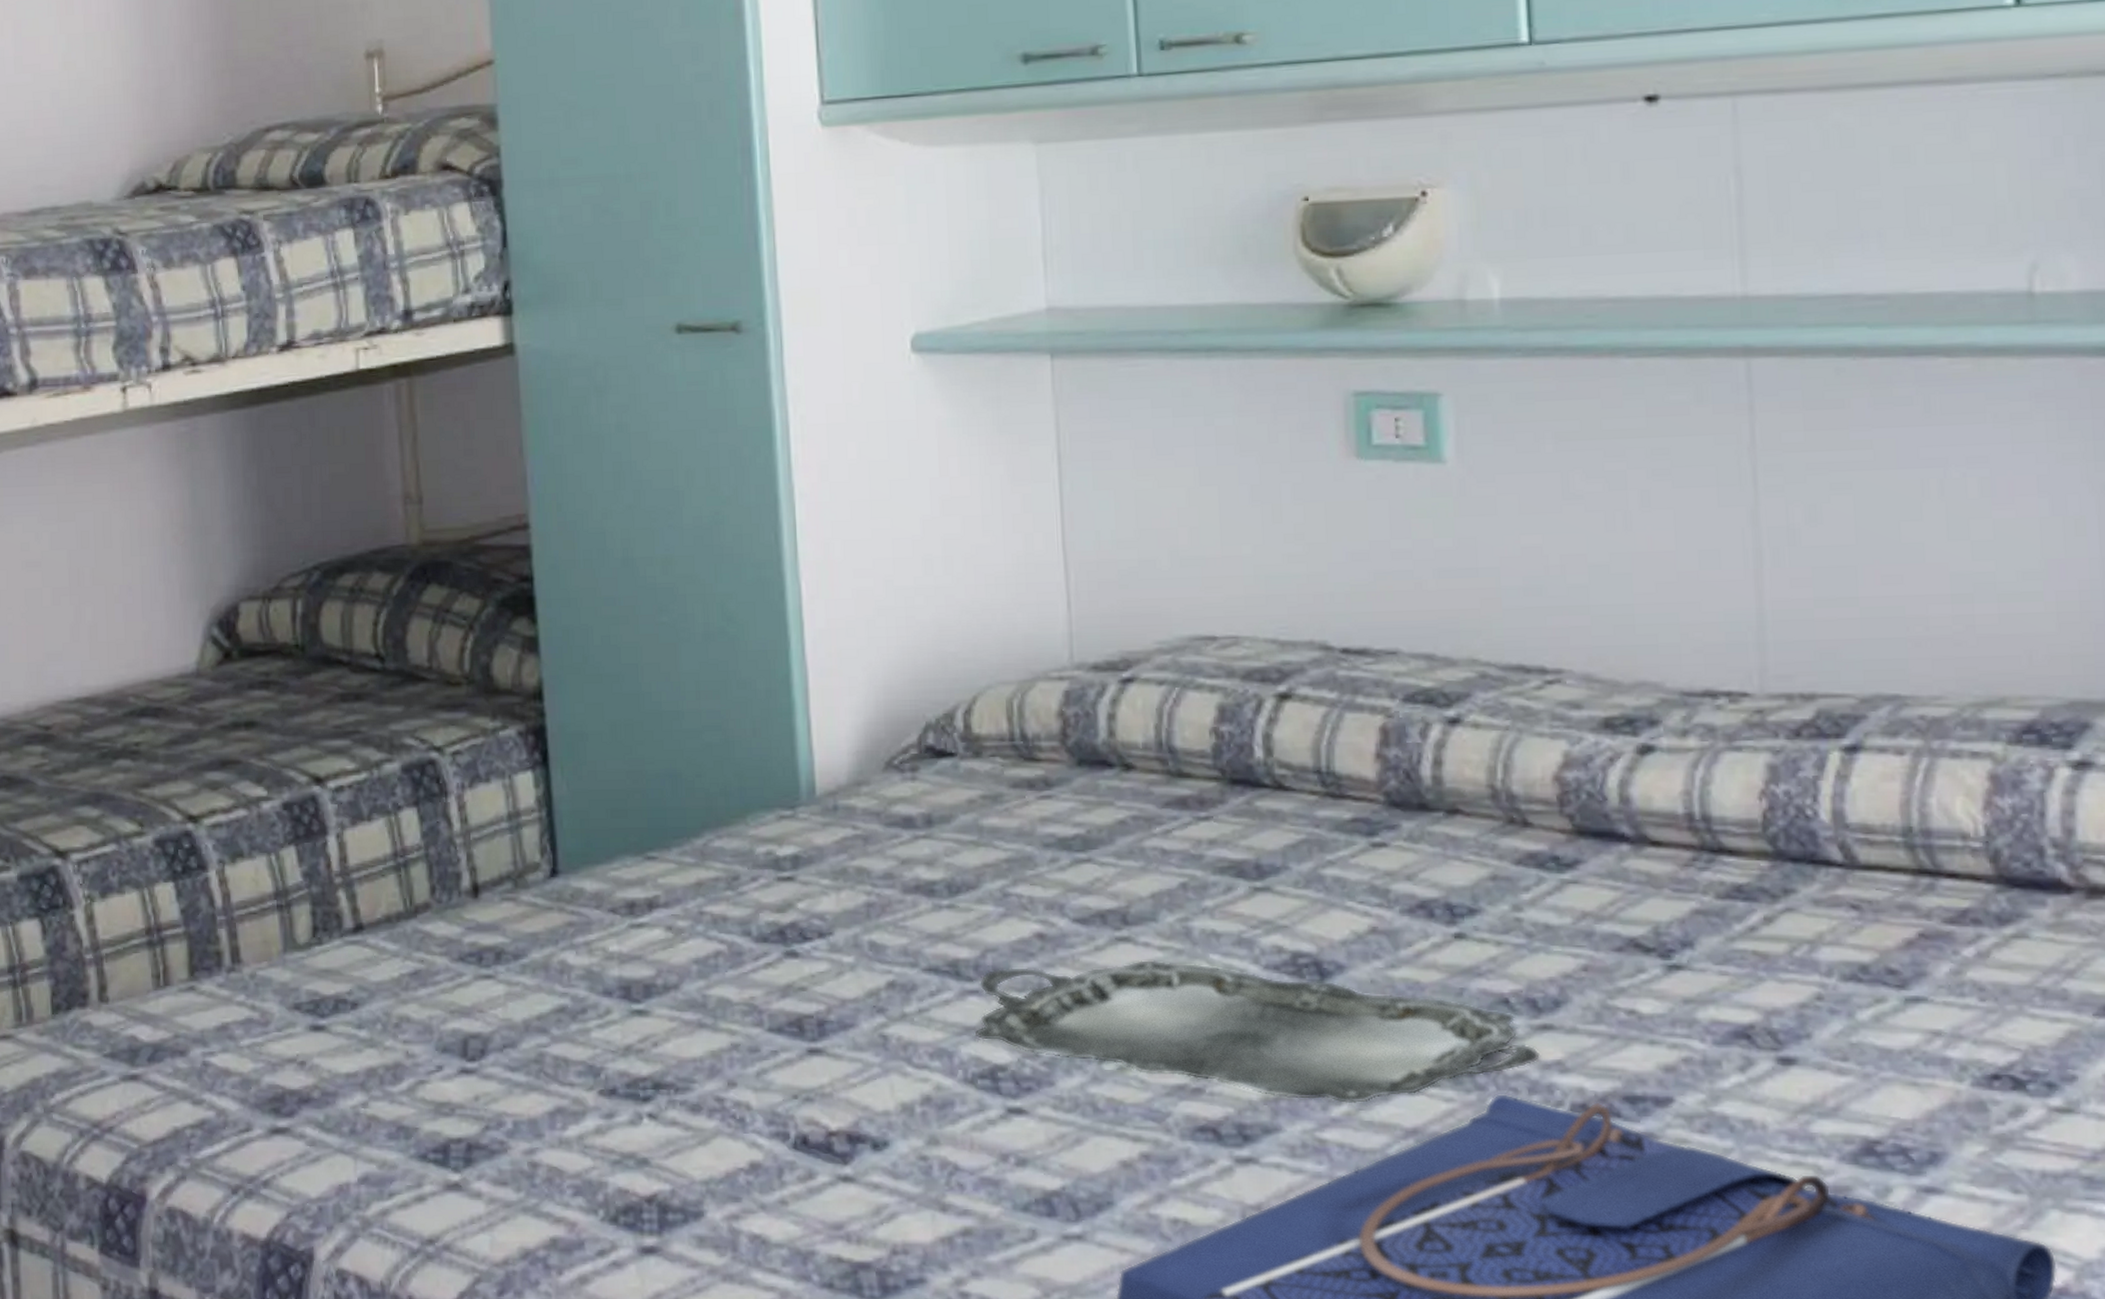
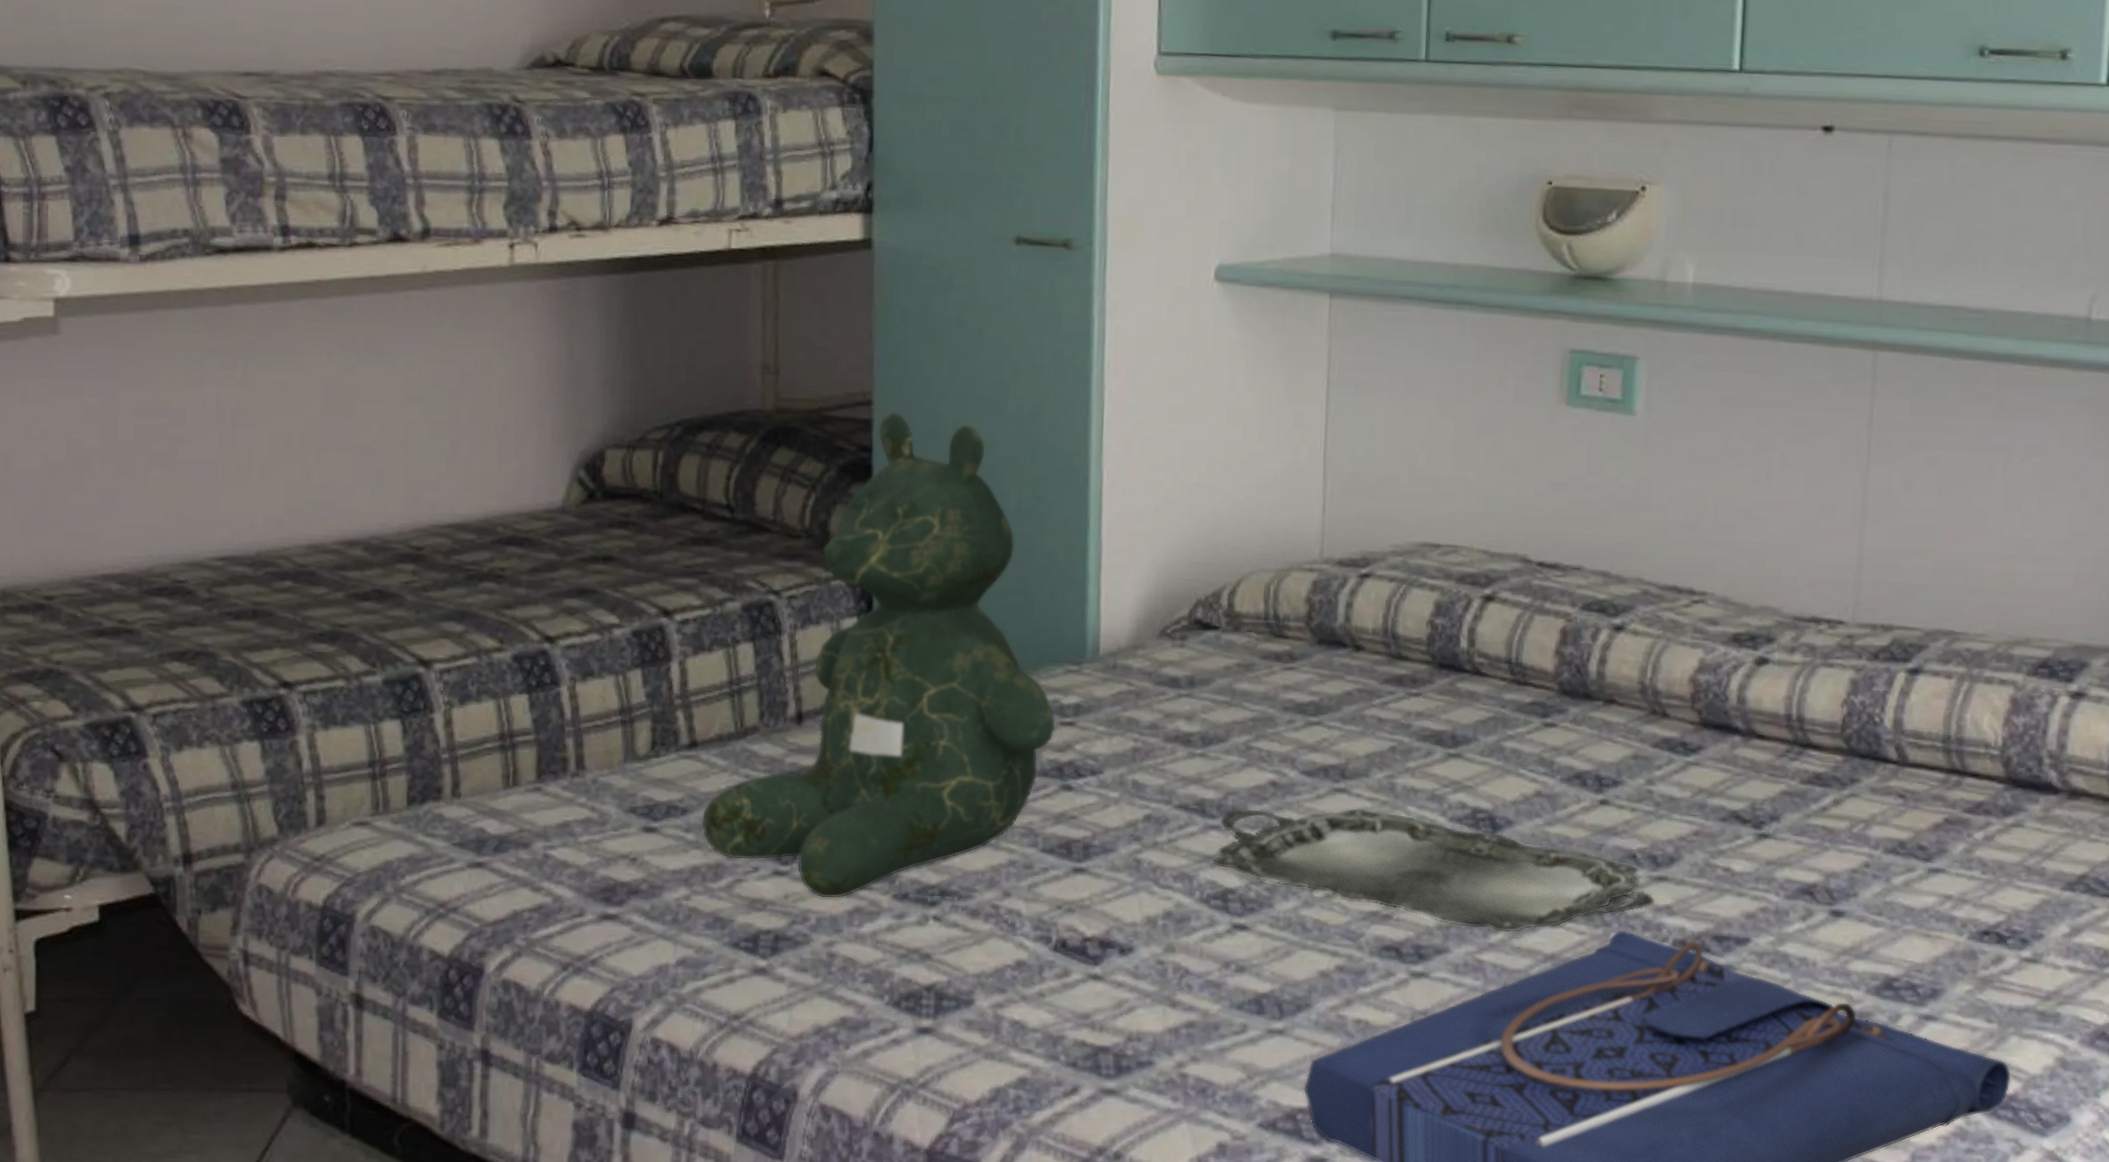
teddy bear: none [374,534,772,1099] -> present [701,411,1056,899]

